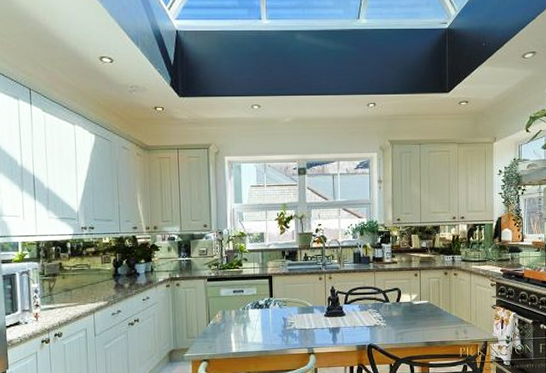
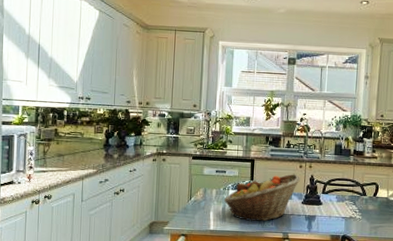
fruit basket: none [243,287,322,340] -> present [223,174,301,222]

